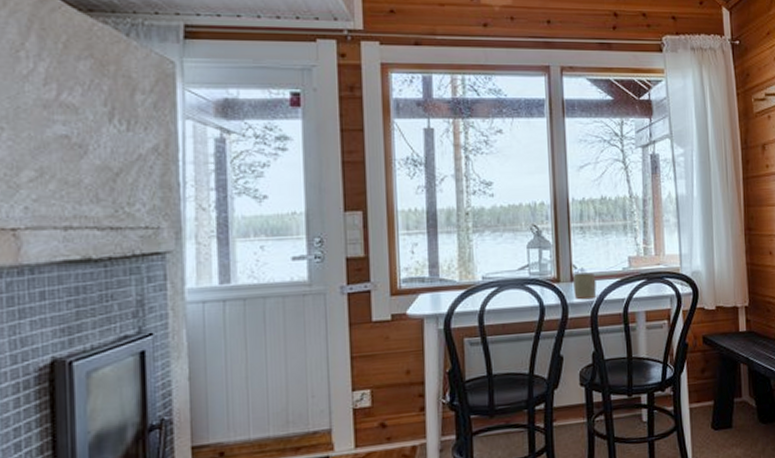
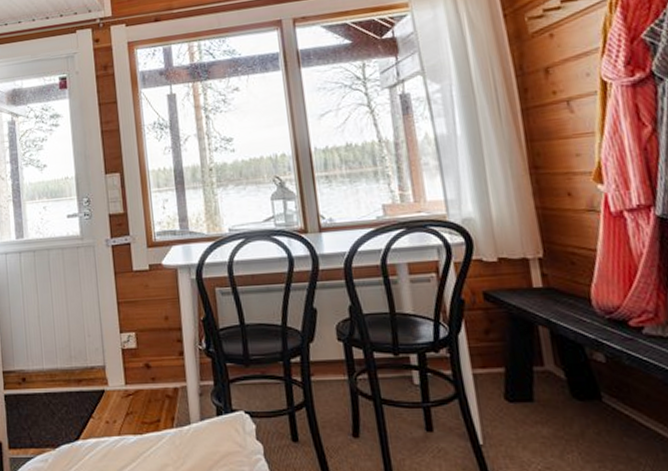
mug: present [572,273,597,299] -> none [321,223,349,250]

